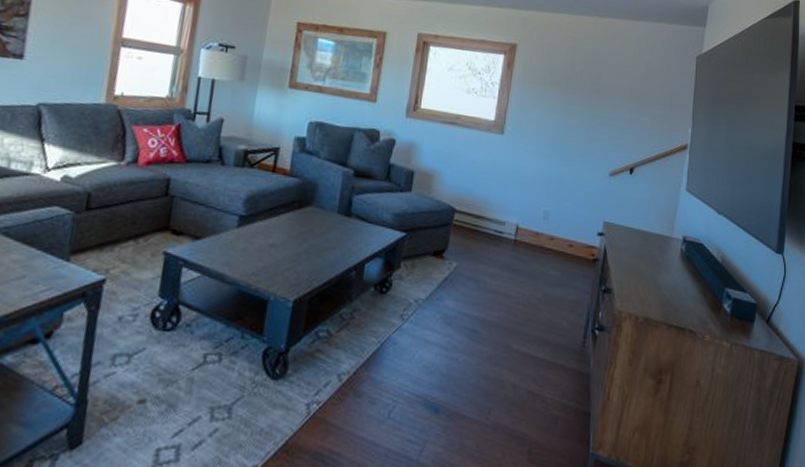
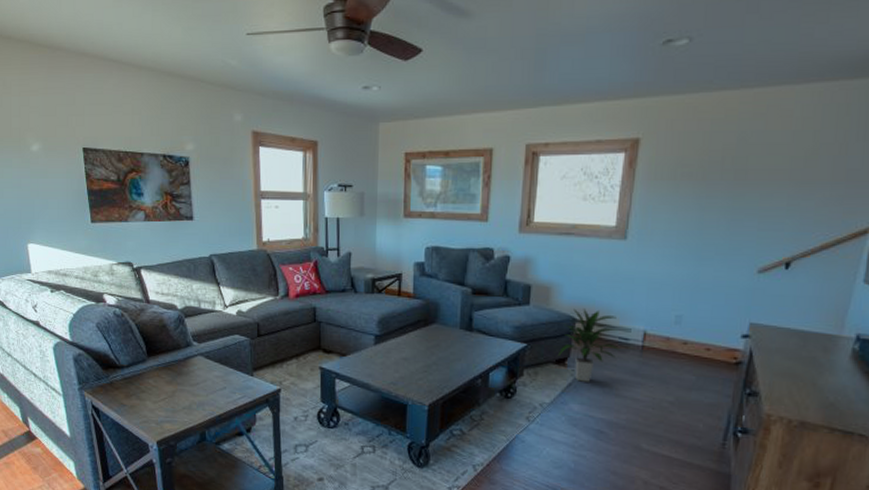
indoor plant: none [437,198,496,276] -> present [559,308,621,382]

